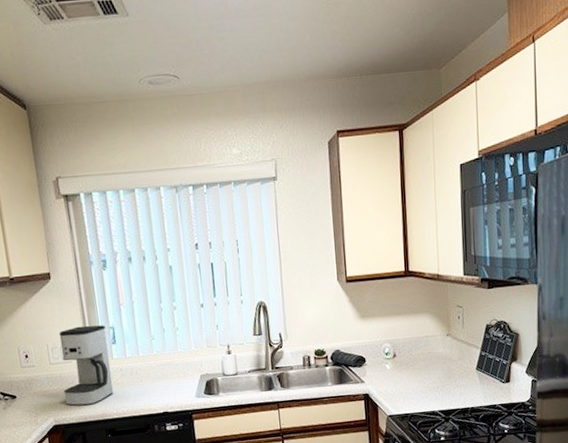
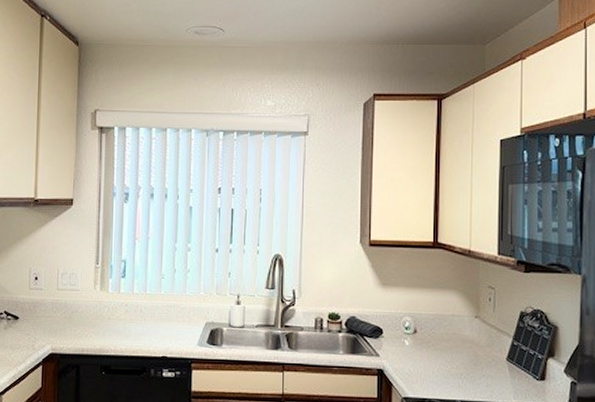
coffee maker: present [59,325,114,407] -> none [65,255,117,338]

